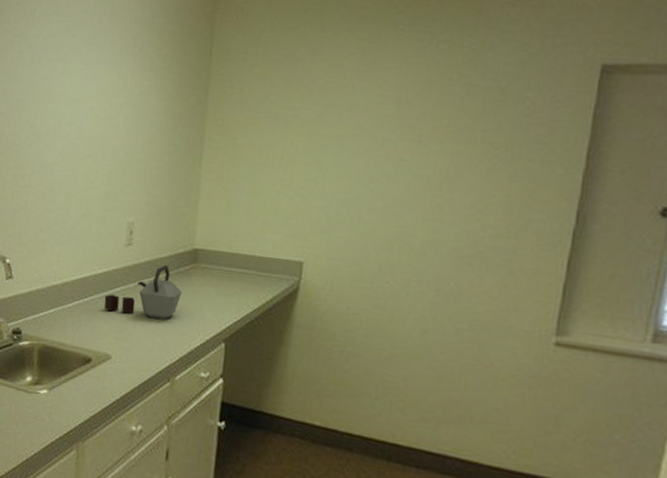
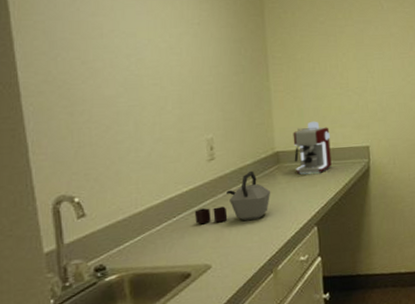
coffee maker: none [213,220,259,283] -> present [293,121,332,174]

